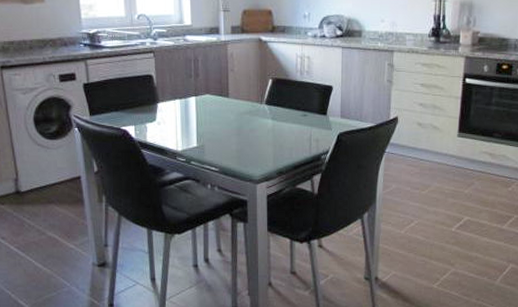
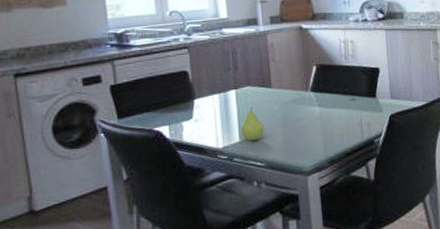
fruit: none [199,114,221,147] -> present [241,107,265,141]

